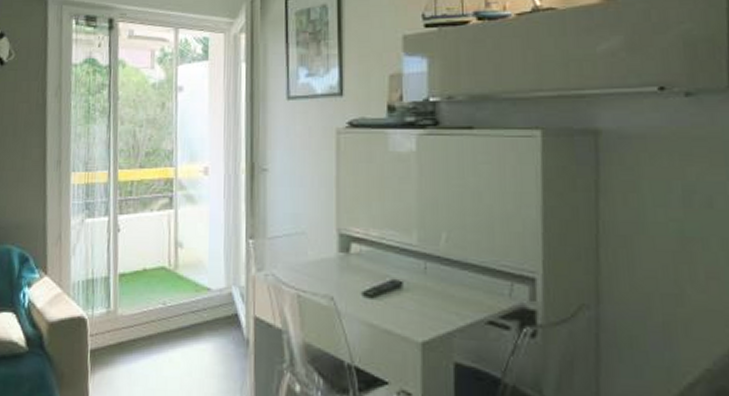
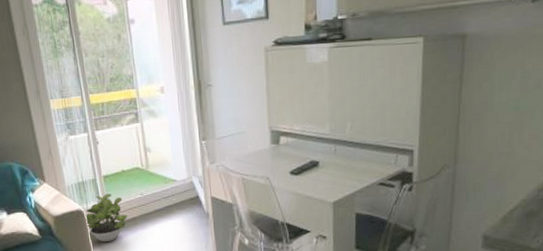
potted plant: none [86,298,143,367] -> present [85,193,128,243]

